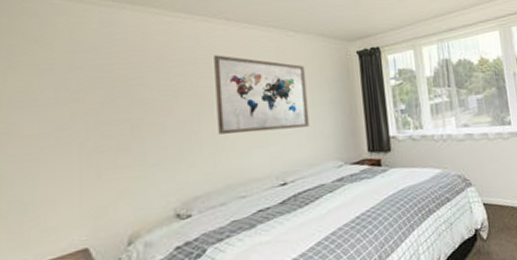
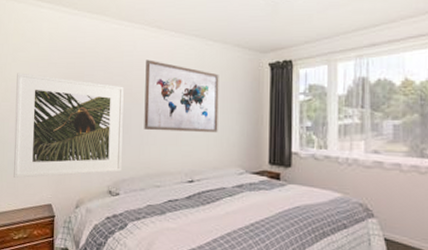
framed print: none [17,82,192,224] -> present [14,73,124,178]

